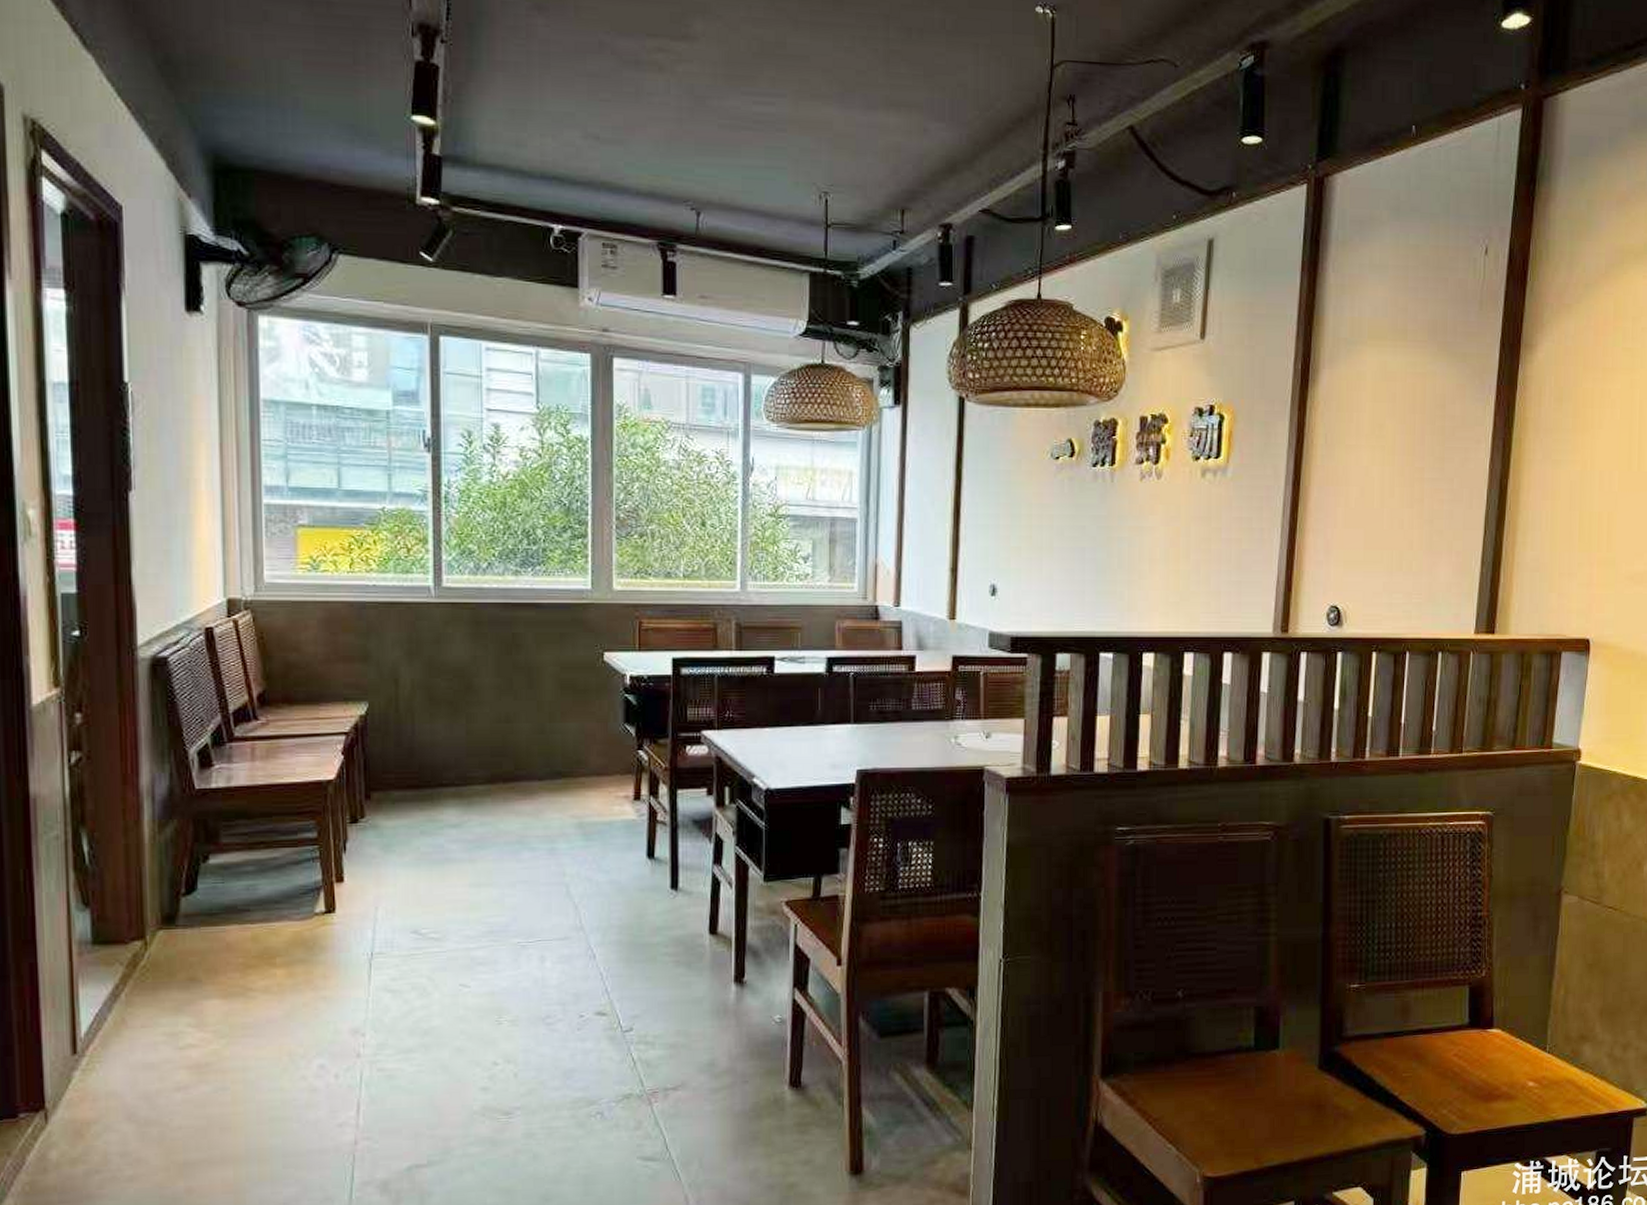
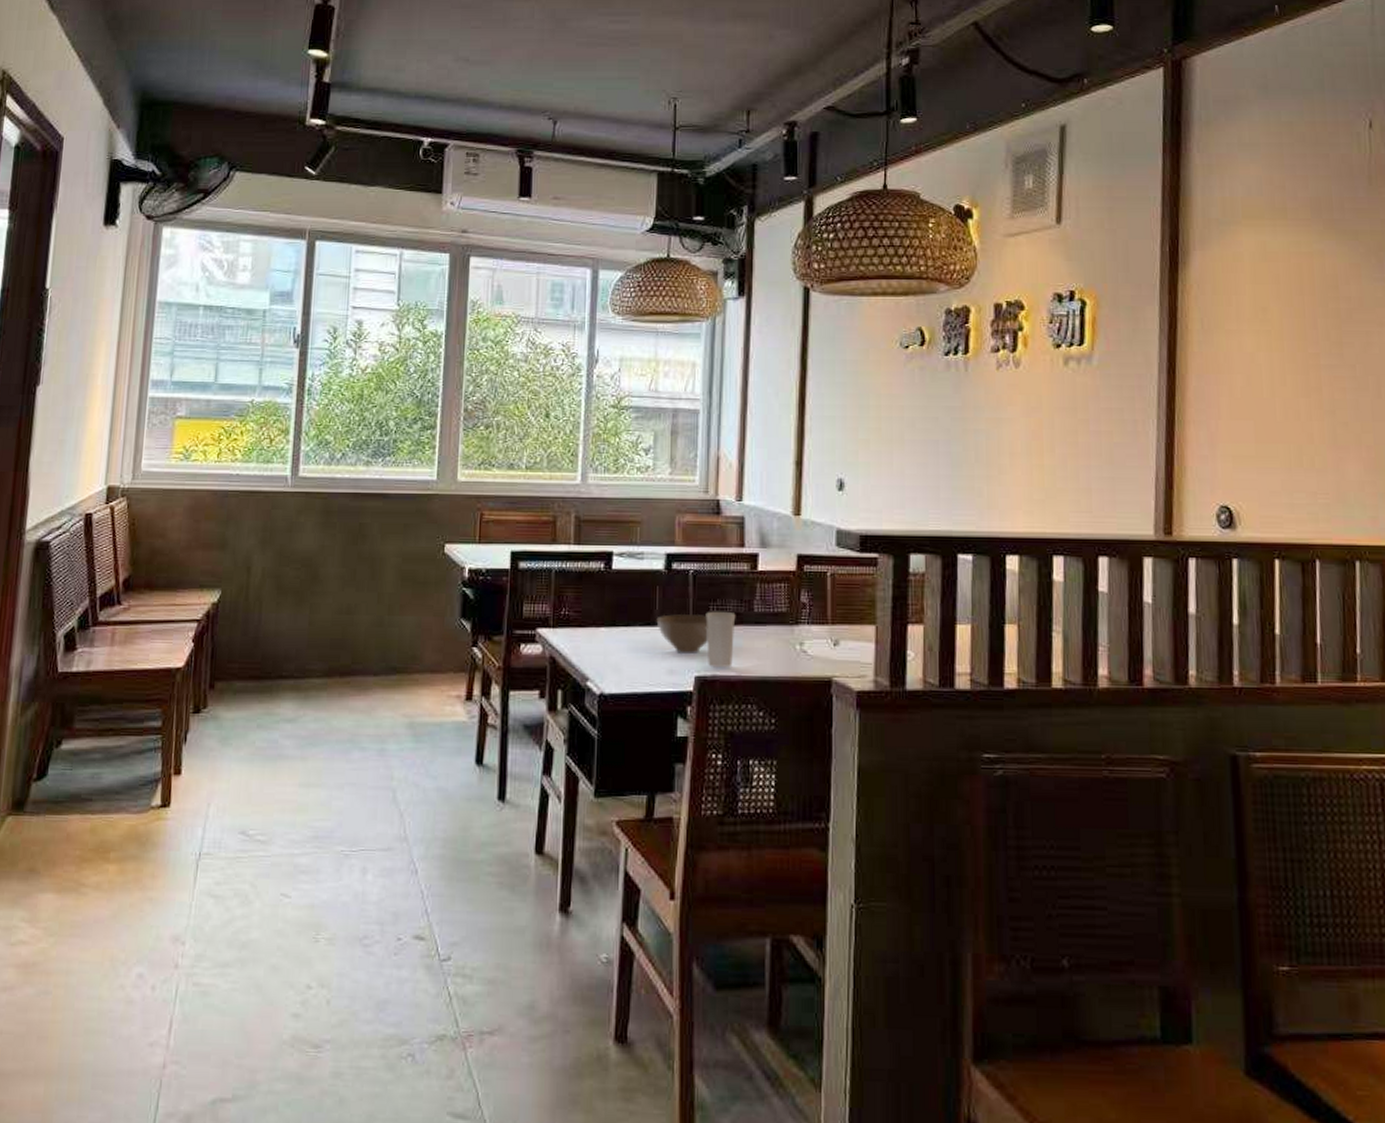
bowl: none [819,712,869,751] -> present [656,613,708,655]
cup: none [866,709,895,761] -> present [705,611,736,668]

